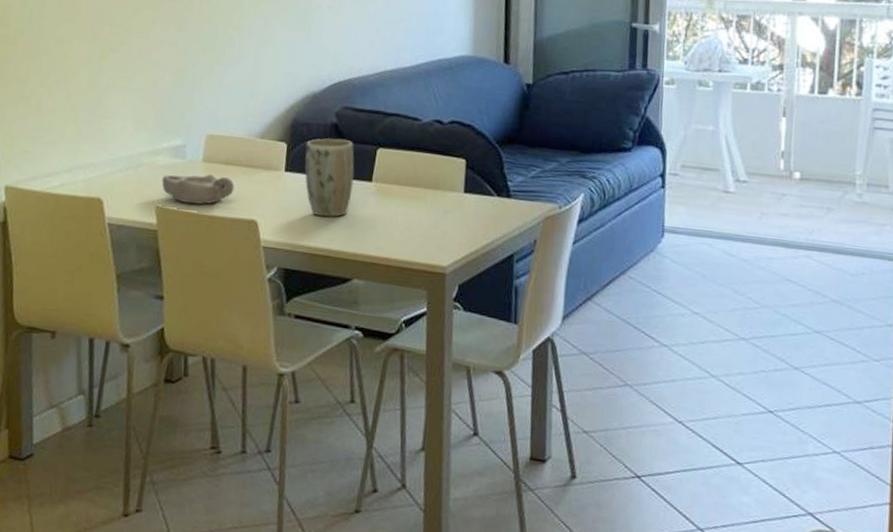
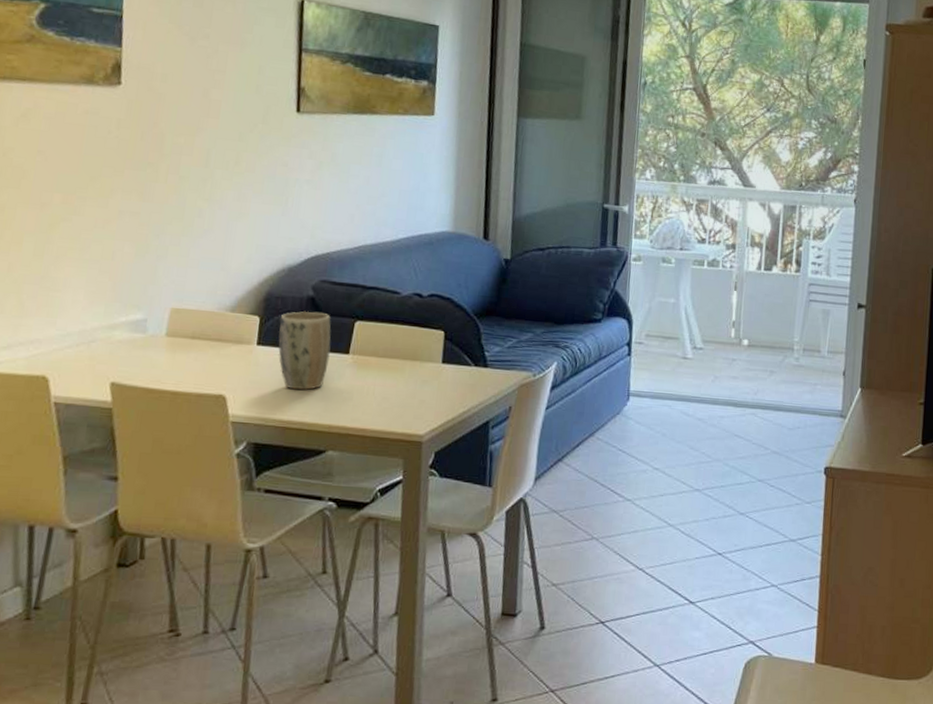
bowl: present [161,174,235,205] -> none [118,349,201,381]

